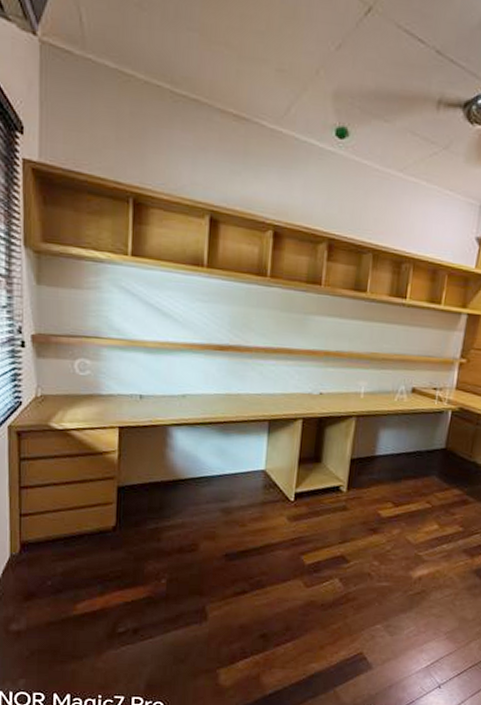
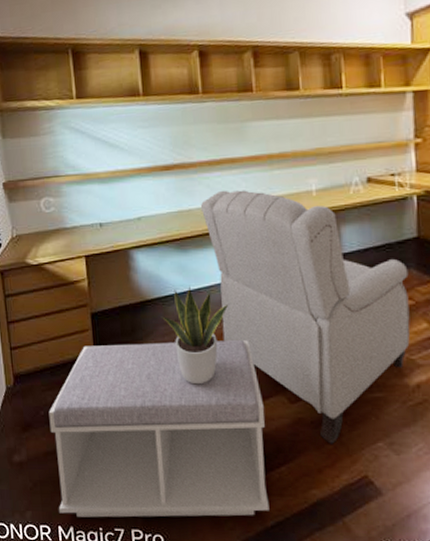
bench: none [55,519,281,686] -> present [48,340,270,518]
potted plant: none [192,470,263,565] -> present [160,286,229,385]
chair: none [250,379,432,625] -> present [201,190,410,444]

